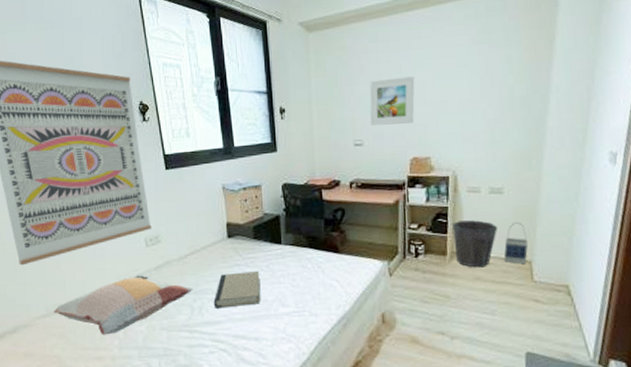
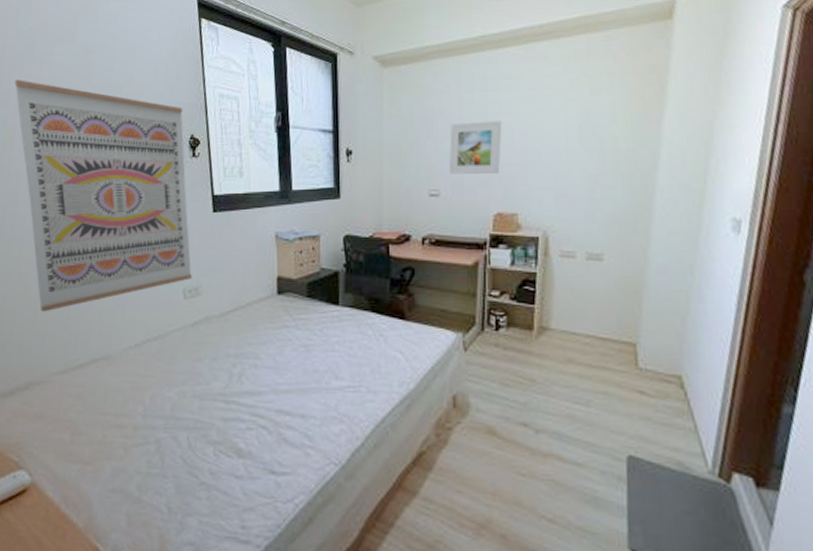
decorative pillow: present [53,275,193,335] -> none [73,331,234,400]
book: present [213,271,261,308] -> none [255,335,312,377]
waste bin: present [452,220,498,268] -> none [541,290,596,348]
bag: present [503,222,529,265] -> none [602,296,633,347]

